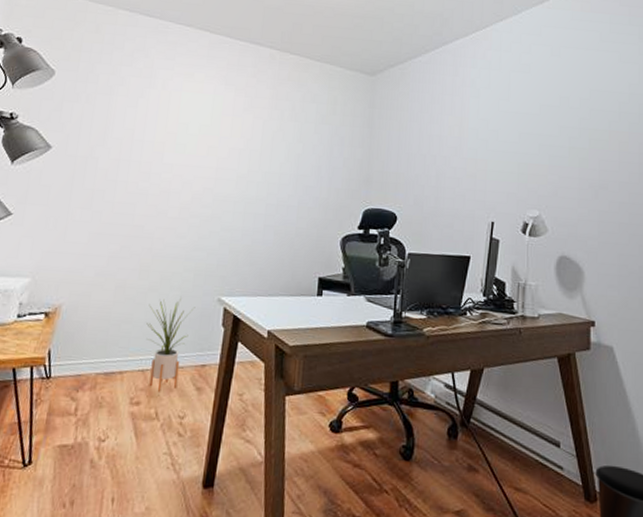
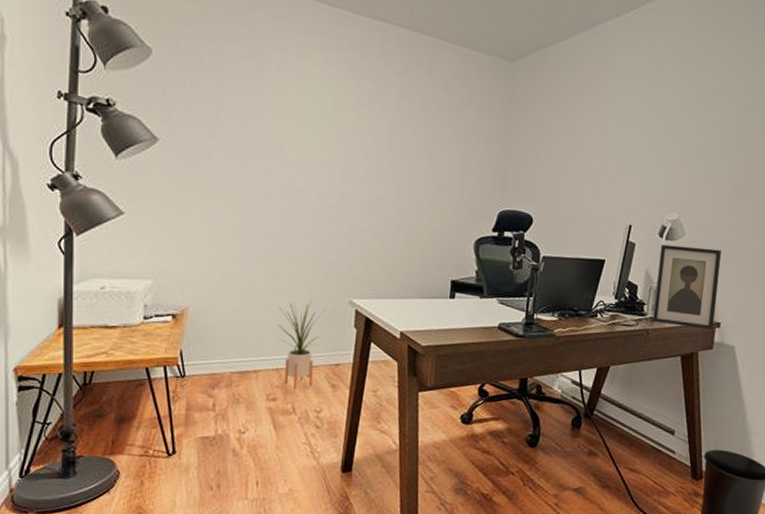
picture frame: none [523,240,588,329] -> present [652,244,722,330]

